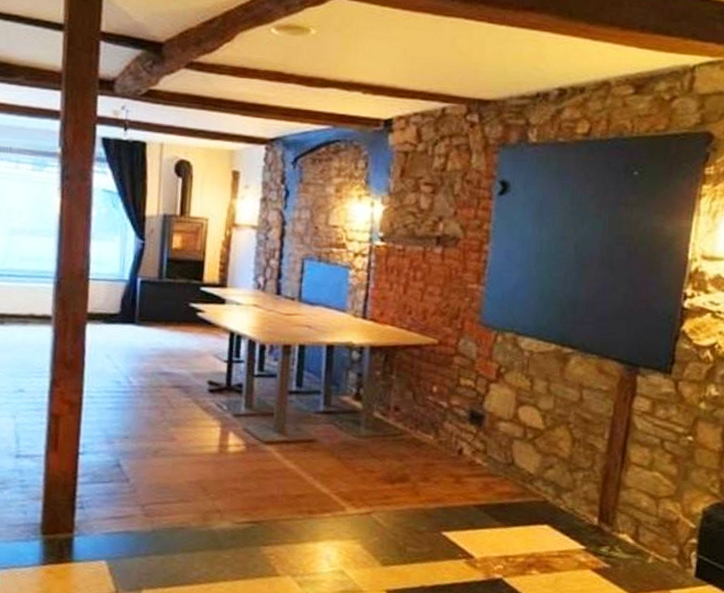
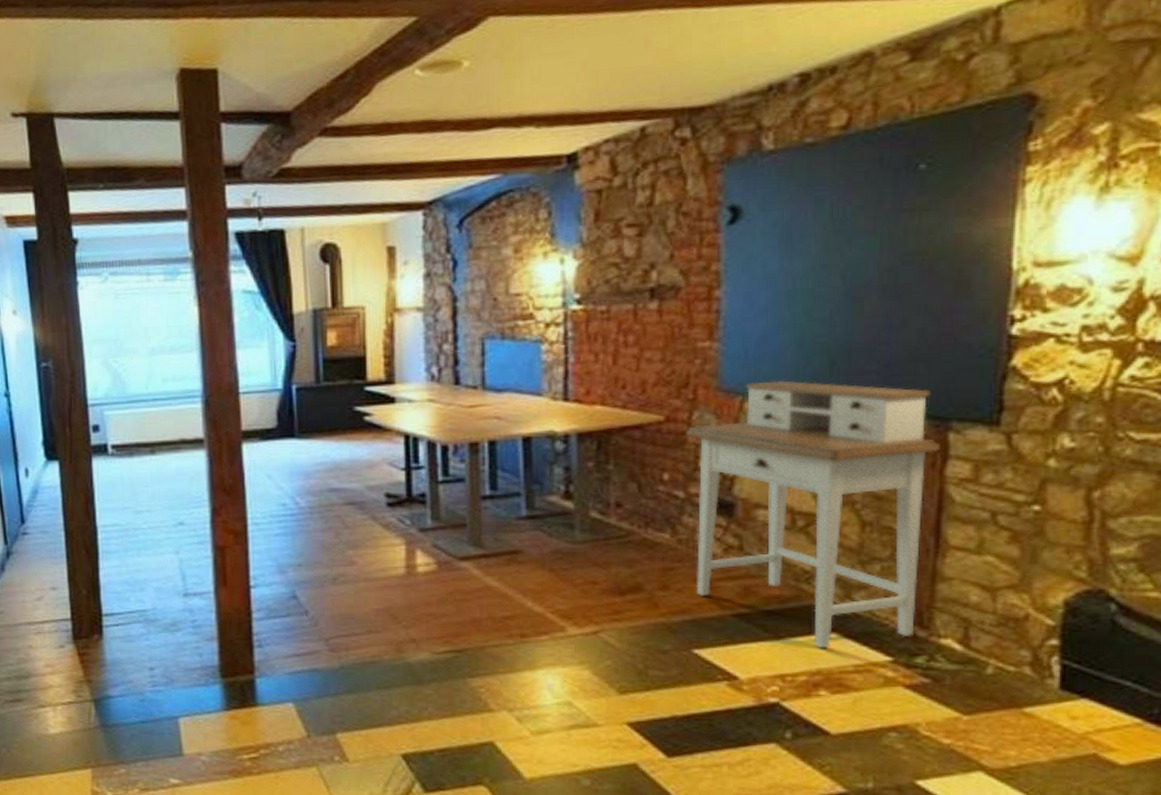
desk: none [449,320,631,537] -> present [685,380,940,649]

